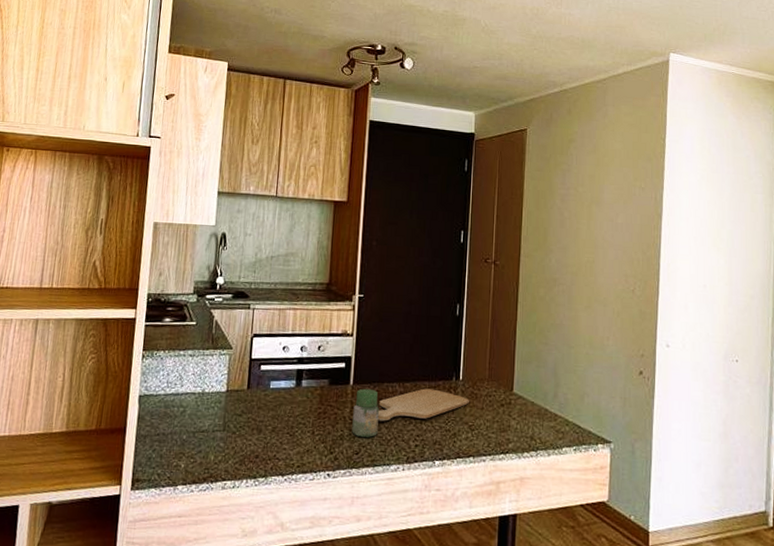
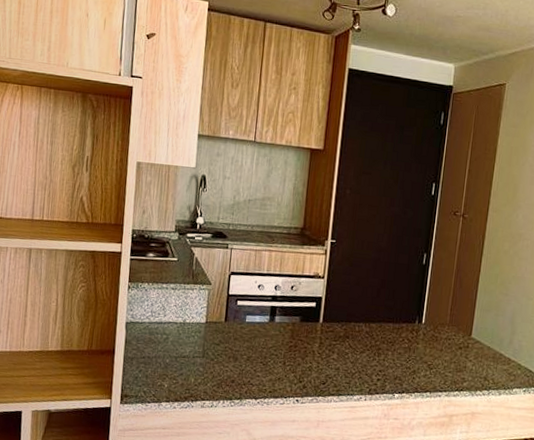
jar: present [352,388,379,437] -> none [320,326,346,370]
chopping board: present [377,388,469,421] -> none [344,329,430,357]

